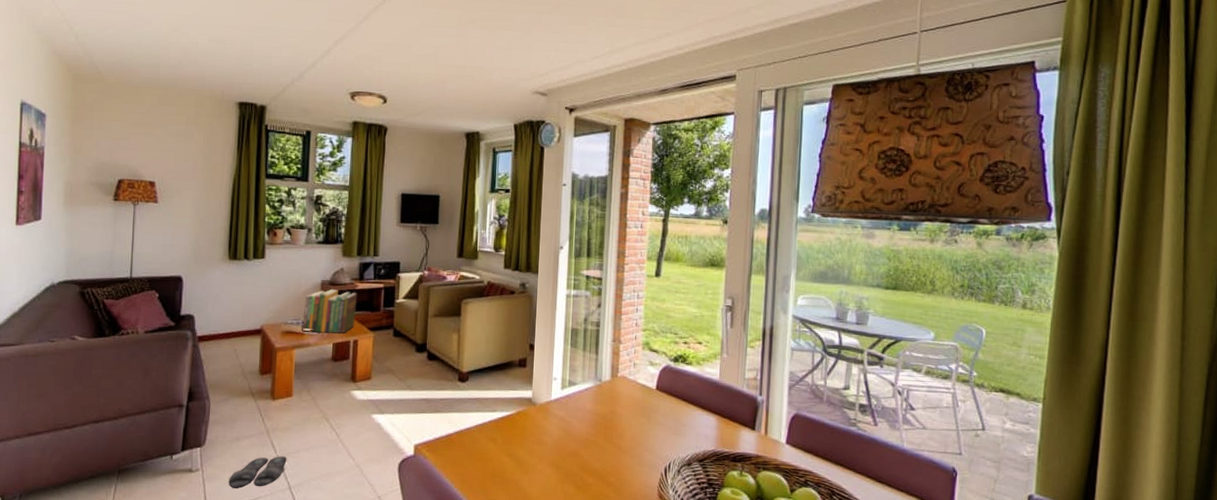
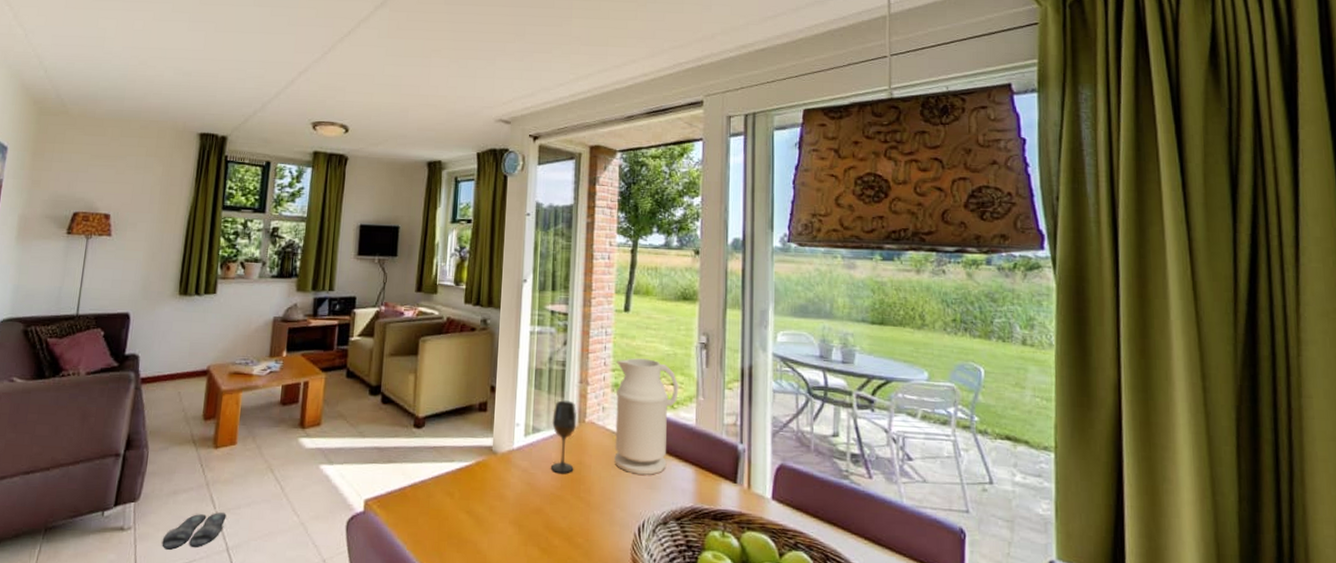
books: present [302,288,358,334] -> none [250,325,311,375]
wine glass: none [586,357,611,422] -> present [551,400,577,474]
water jug: none [644,319,705,423] -> present [614,358,679,475]

